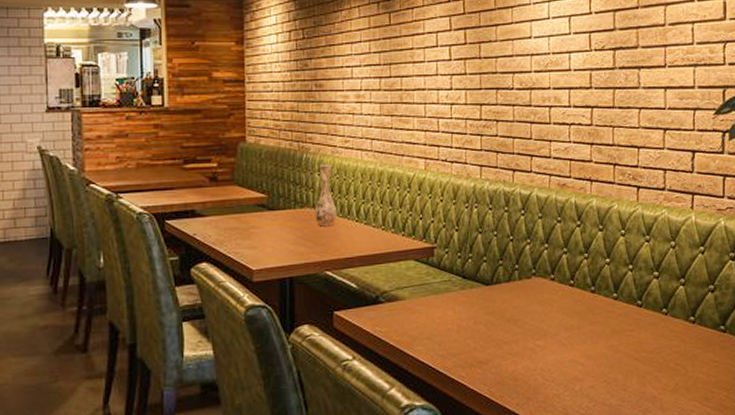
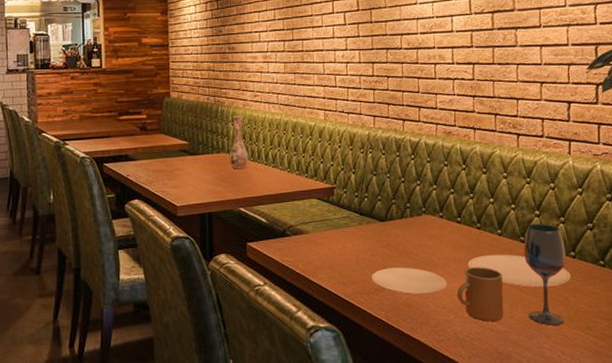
plate: none [473,336,558,368] -> present [371,267,448,296]
cup: none [567,334,618,395] -> present [456,267,504,322]
plate: none [580,320,689,357] -> present [468,254,571,288]
wineglass: none [640,285,685,398] -> present [523,223,566,325]

